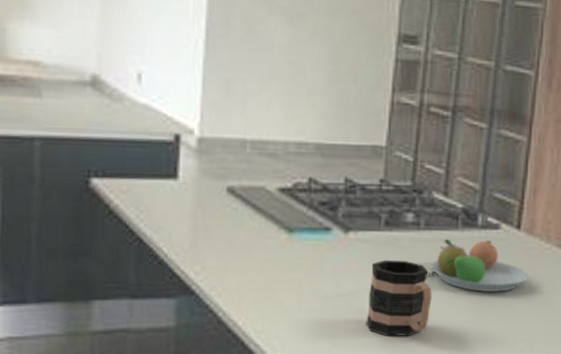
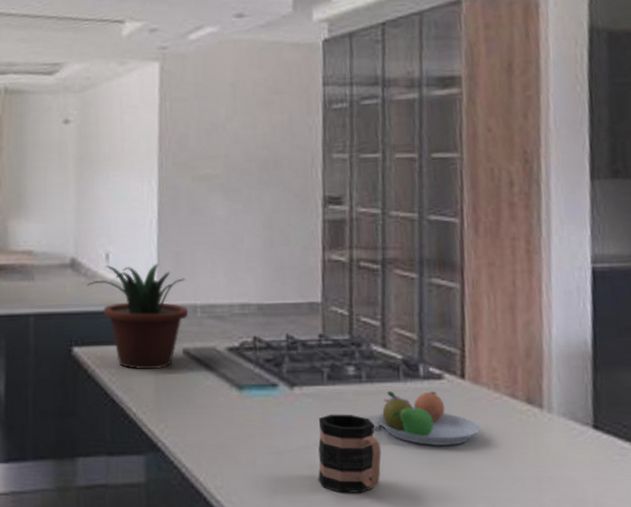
potted plant: none [112,87,237,207] -> present [87,263,189,369]

